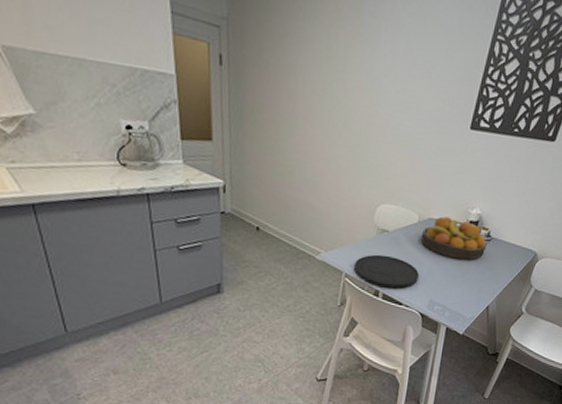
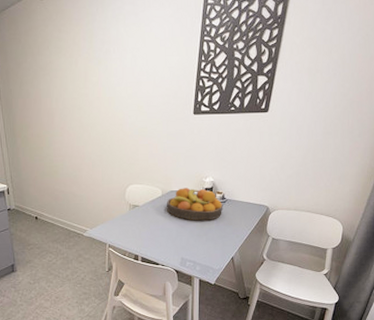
plate: present [354,254,419,289] -> none [115,225,169,252]

